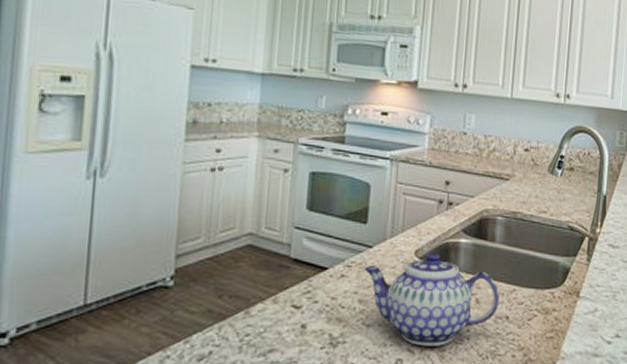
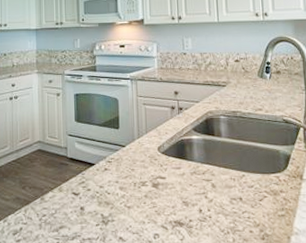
teapot: present [364,251,500,346] -> none [121,147,233,224]

